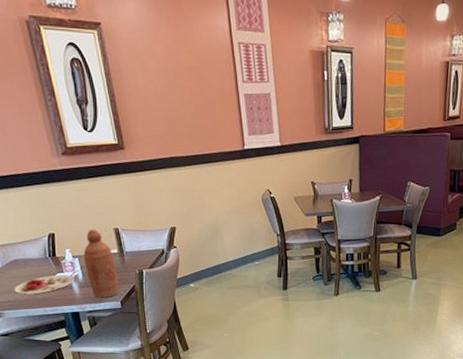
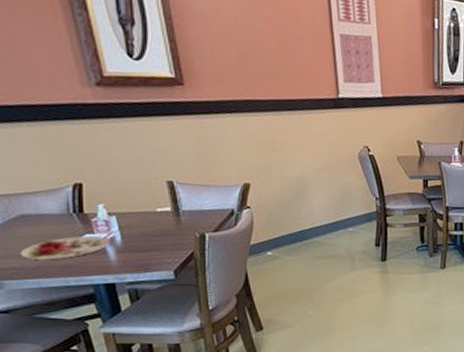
bottle: present [83,229,119,298] -> none [123,180,172,267]

